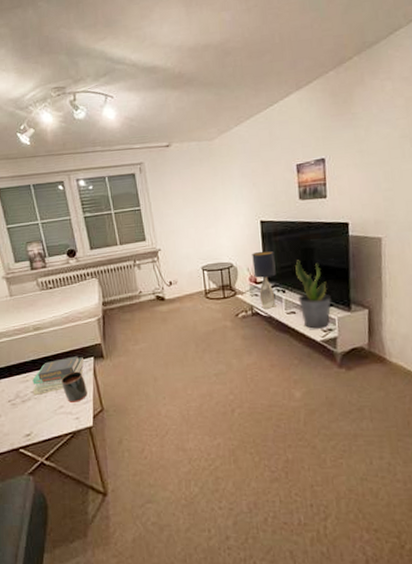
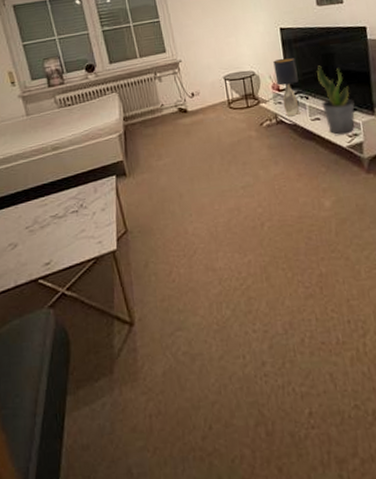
books: present [32,356,85,395] -> none [51,175,106,220]
mug: present [61,371,88,403] -> none [82,191,110,226]

